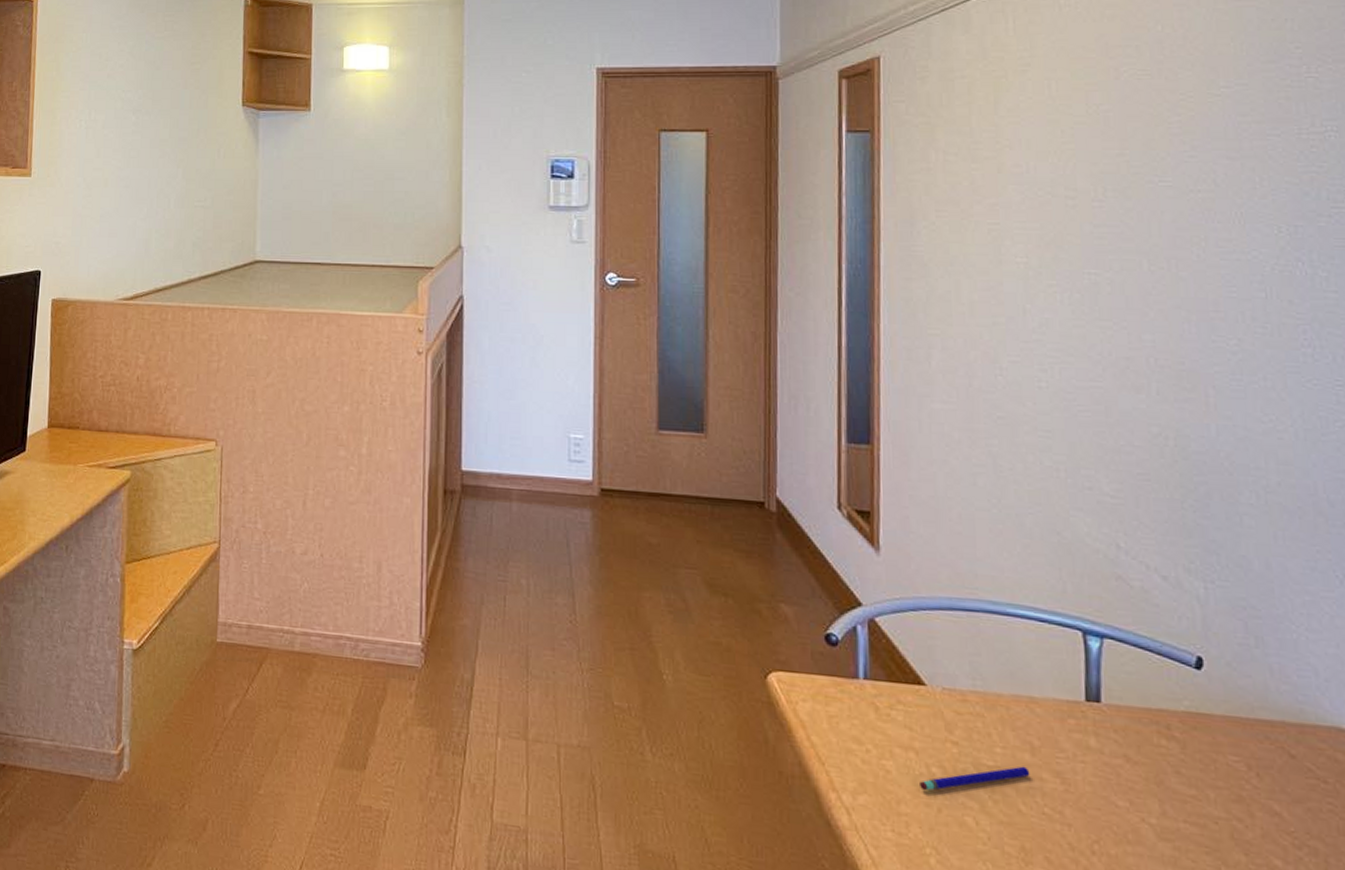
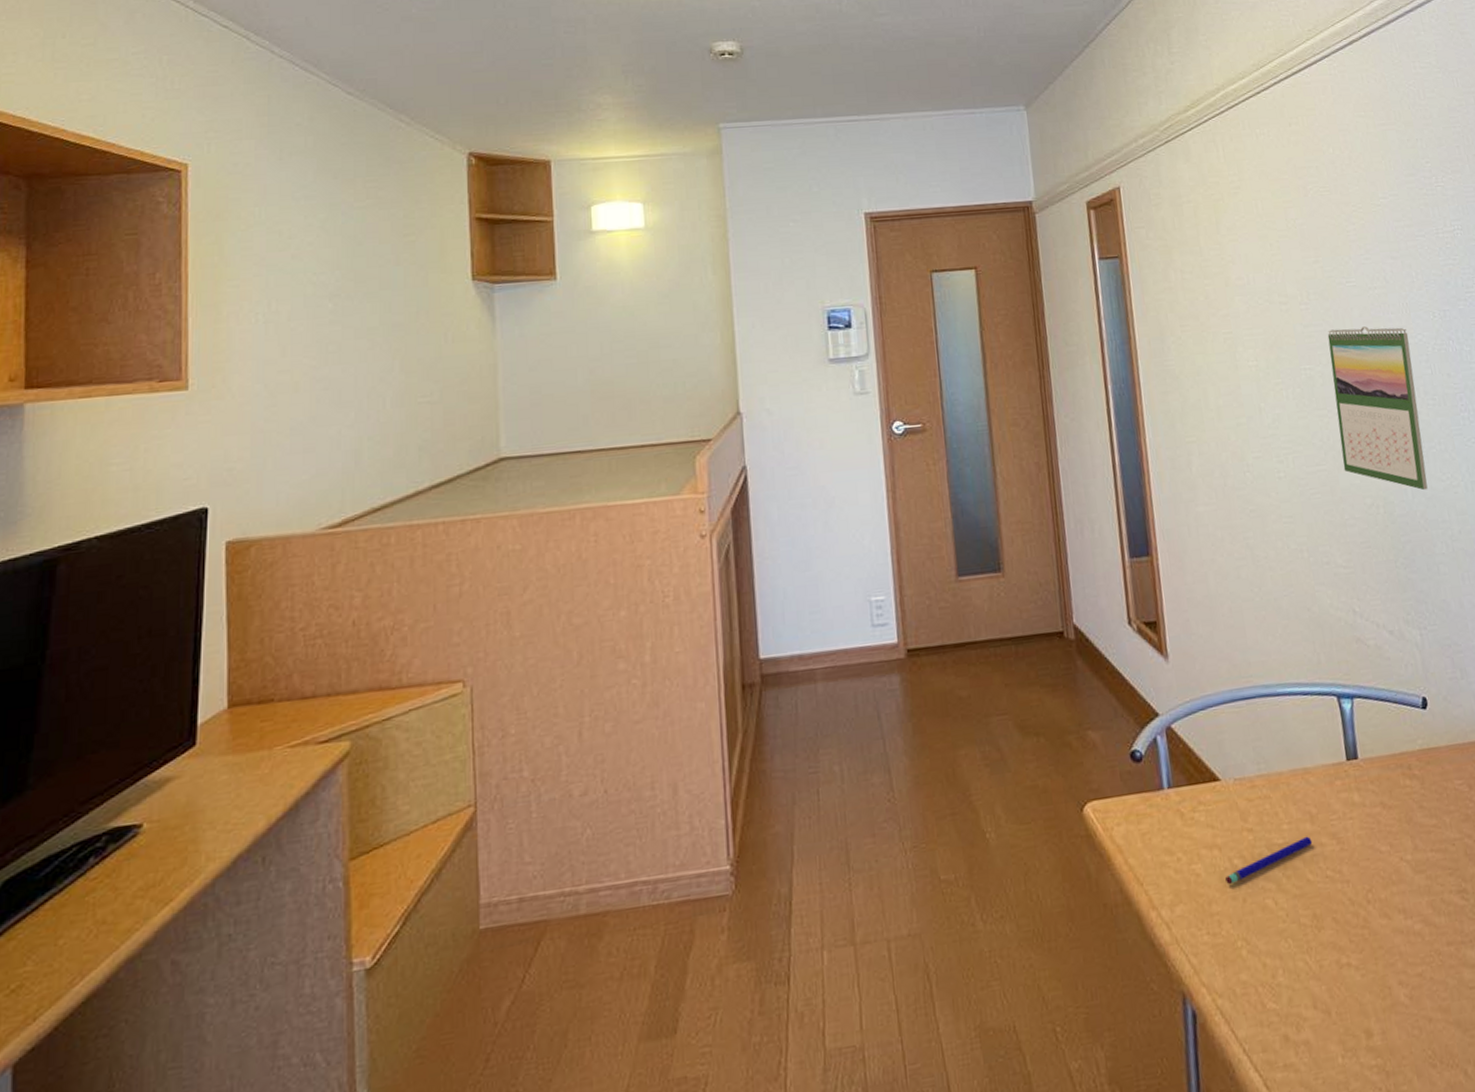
calendar: none [1124,233,1241,430] -> present [1327,326,1428,491]

